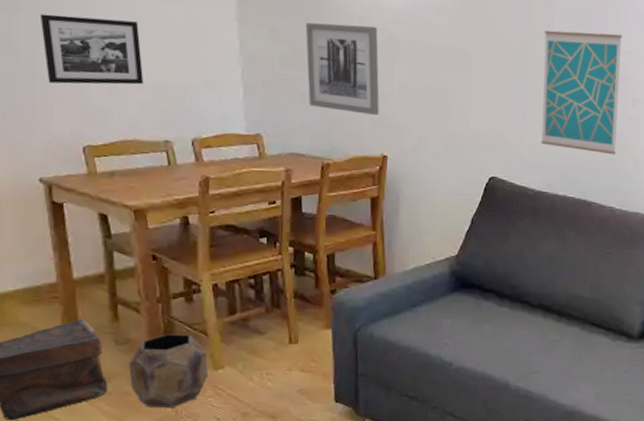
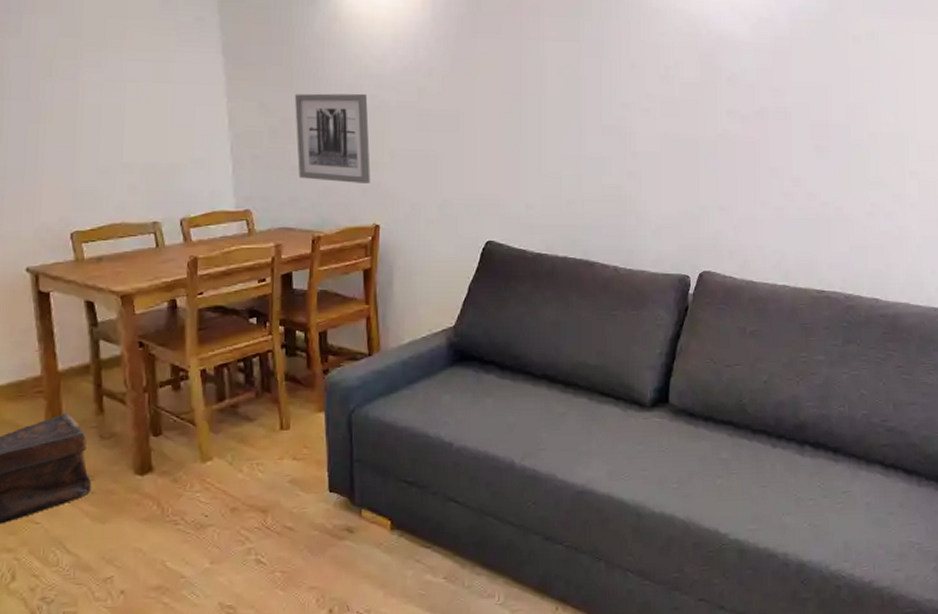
picture frame: present [40,14,144,85] -> none [31,101,133,170]
planter: present [128,334,209,409] -> none [113,425,196,507]
wall art: present [541,30,622,155] -> none [537,86,618,211]

